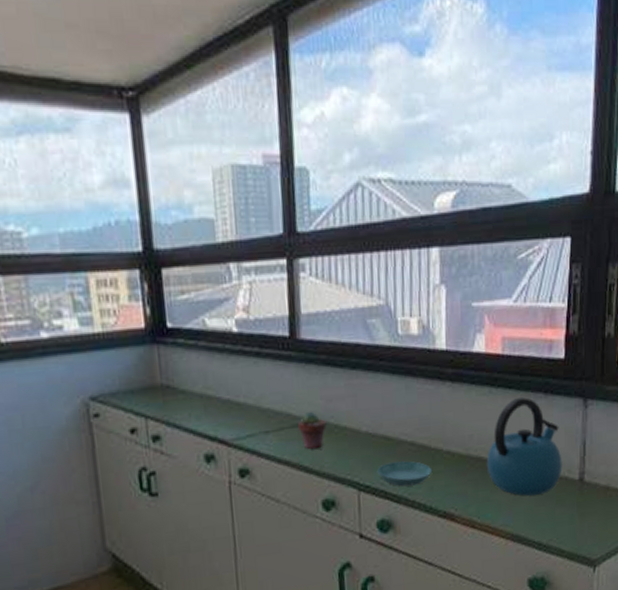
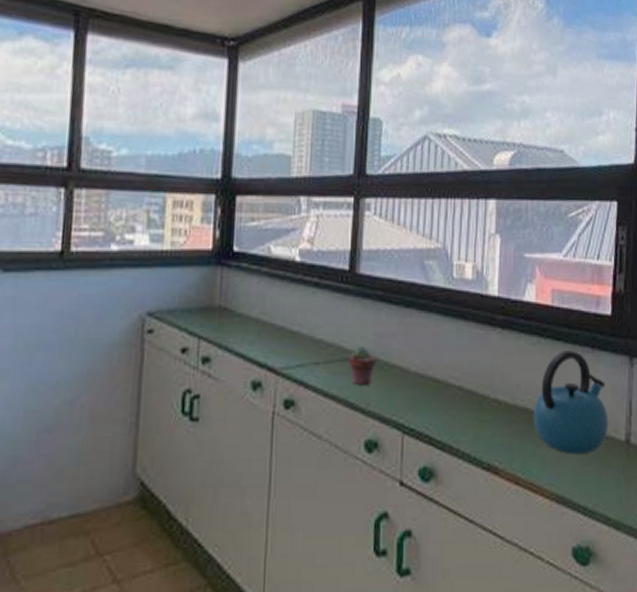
saucer: present [377,461,433,487] -> none [423,406,479,433]

